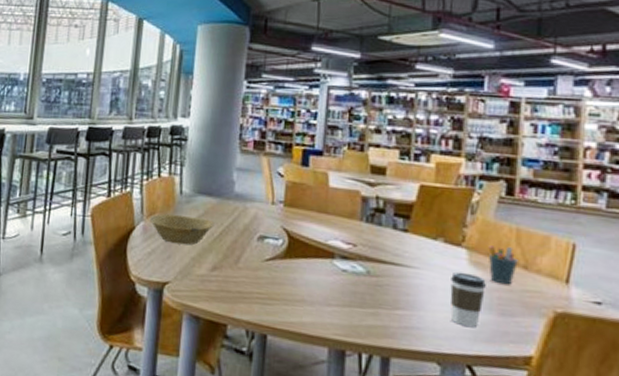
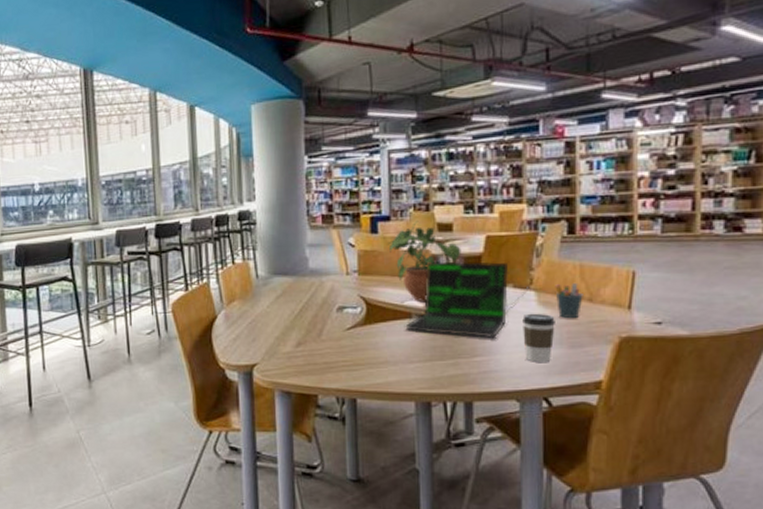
bowl: present [149,213,215,245] -> none [229,298,294,327]
potted plant: none [318,160,393,243] -> present [388,221,461,301]
laptop: none [328,203,463,293] -> present [407,261,531,339]

